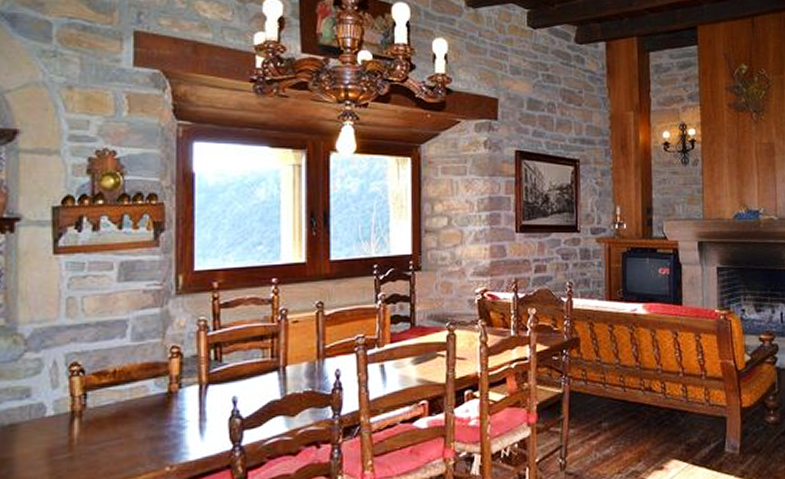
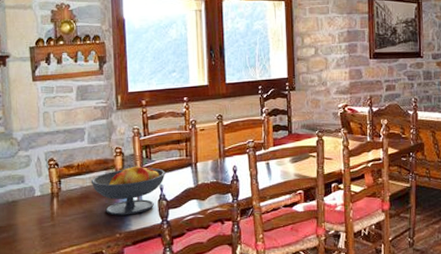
fruit bowl: none [132,370,241,441] -> present [90,165,166,216]

